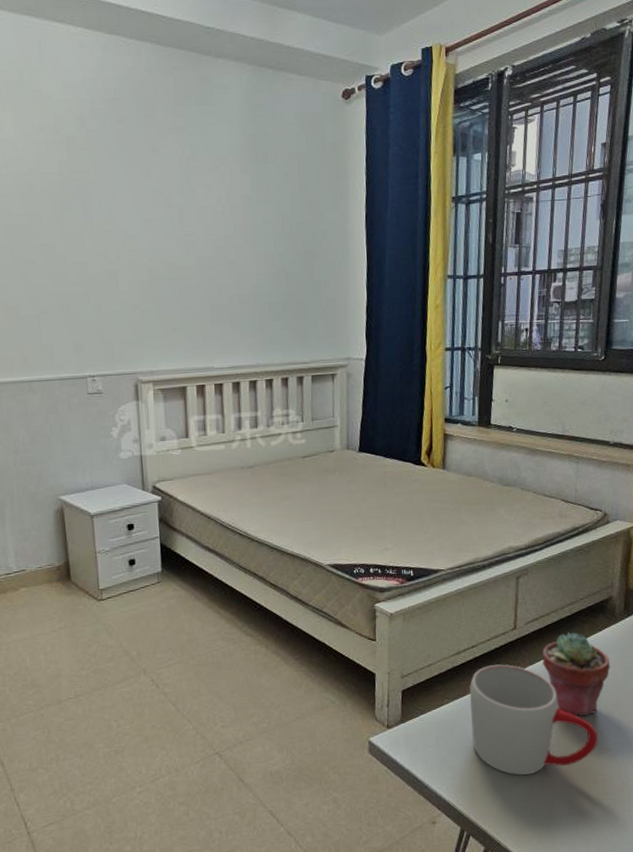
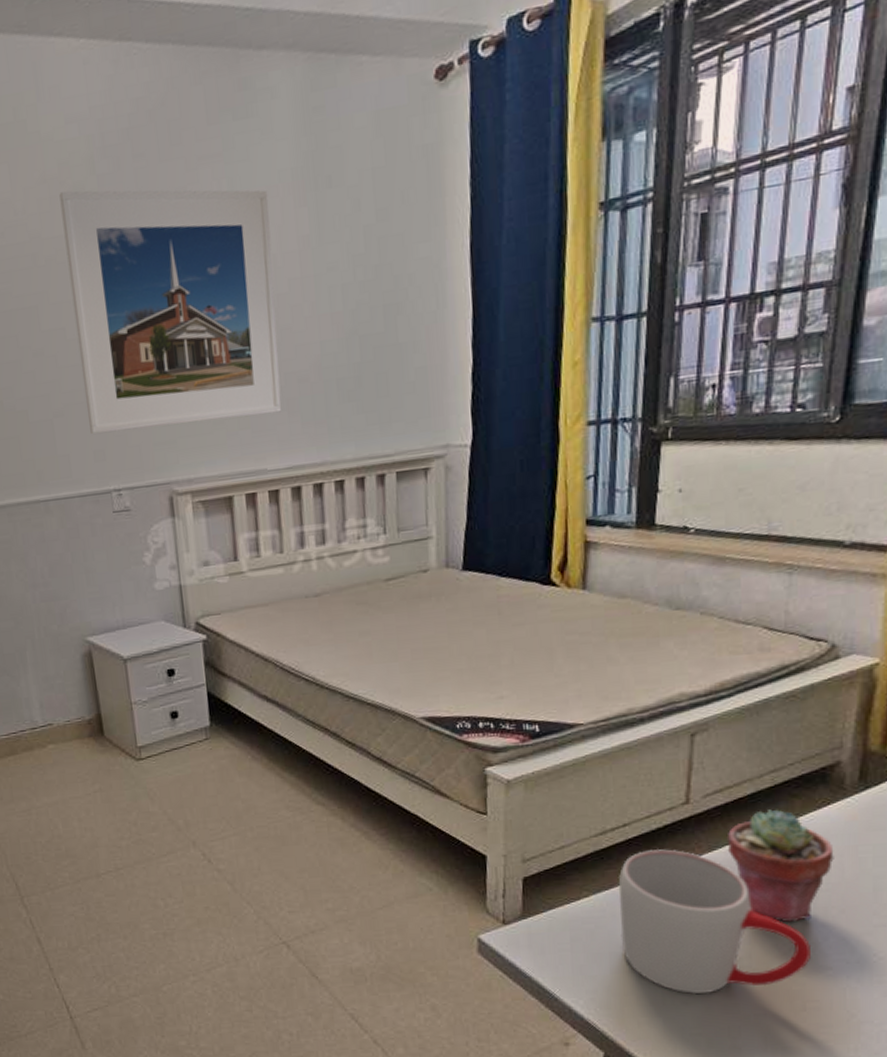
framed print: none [55,138,227,331] -> present [59,190,282,435]

